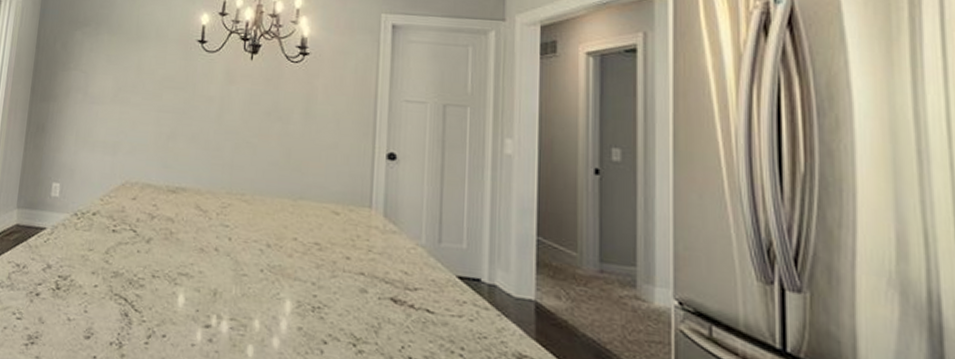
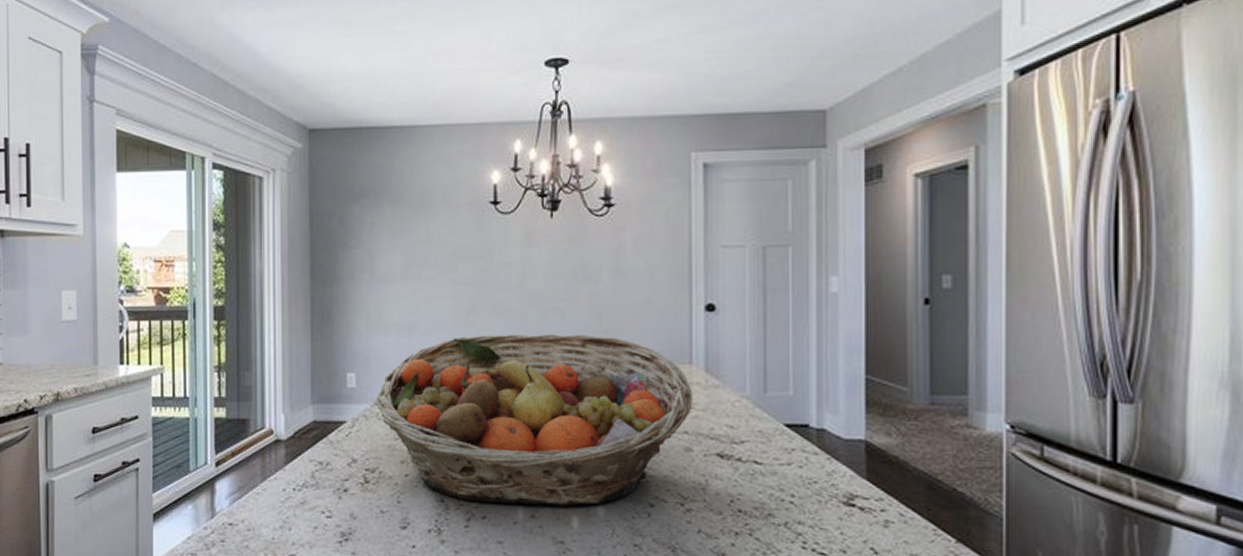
fruit basket: none [75,159,371,336] -> present [375,334,693,506]

